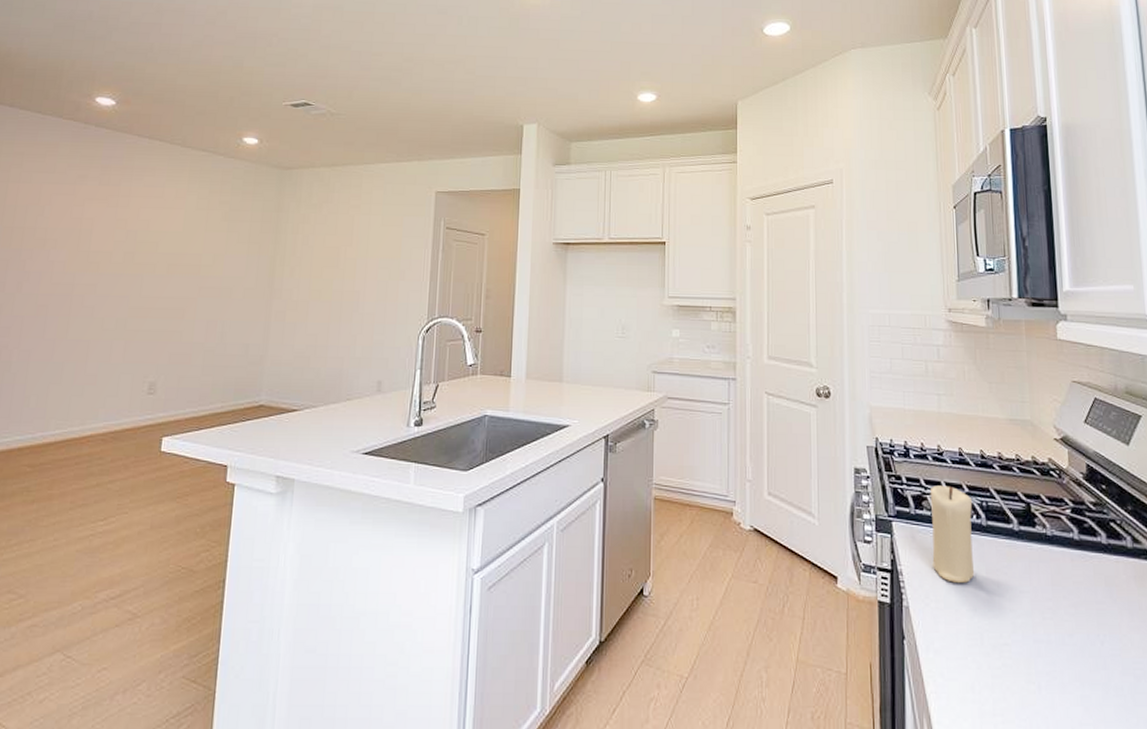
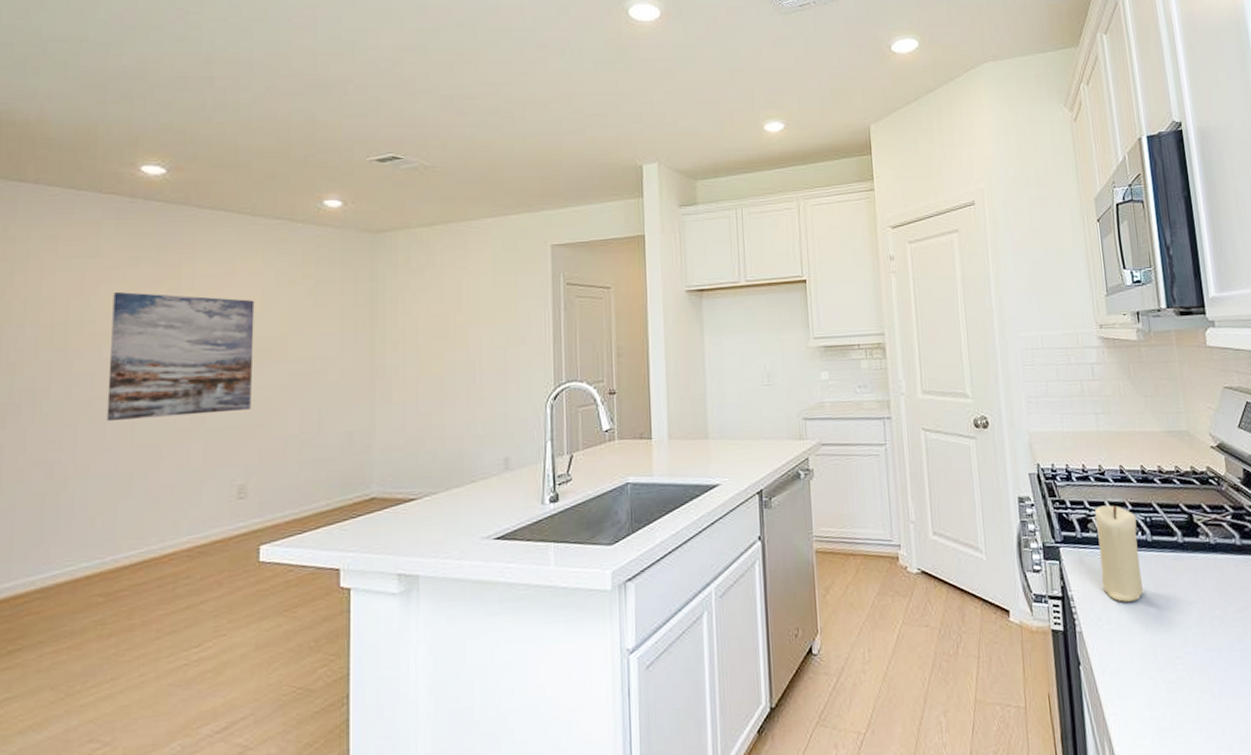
wall art: none [48,205,178,317] -> present [106,292,255,421]

